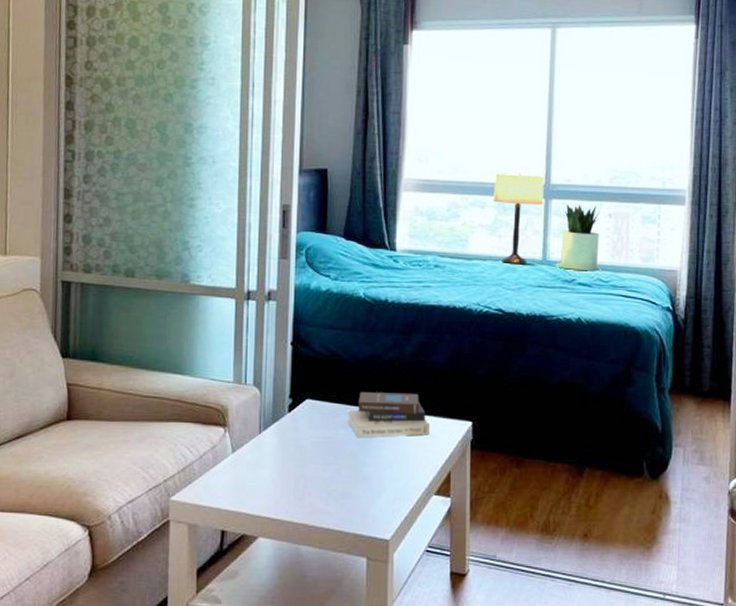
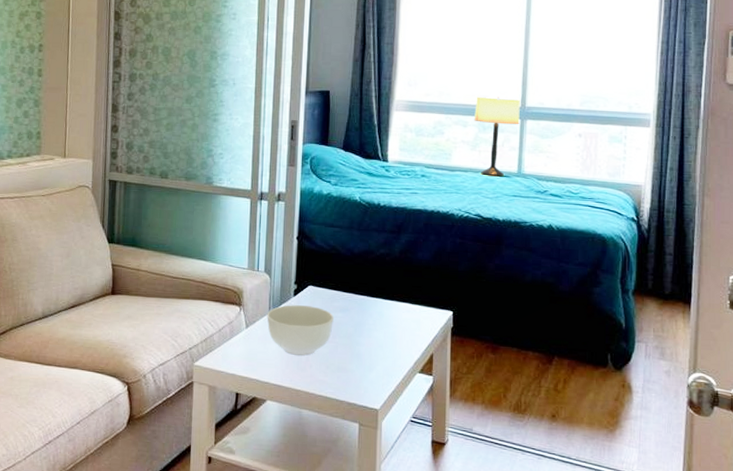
bowl: none [257,423,336,482] -> present [267,305,334,356]
books: present [348,392,429,438] -> none [344,282,415,322]
planter: present [556,205,601,272] -> none [530,125,571,184]

